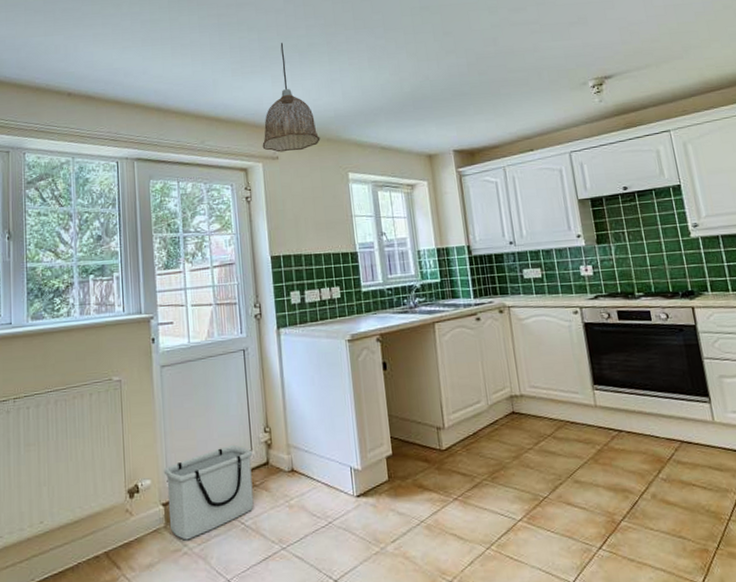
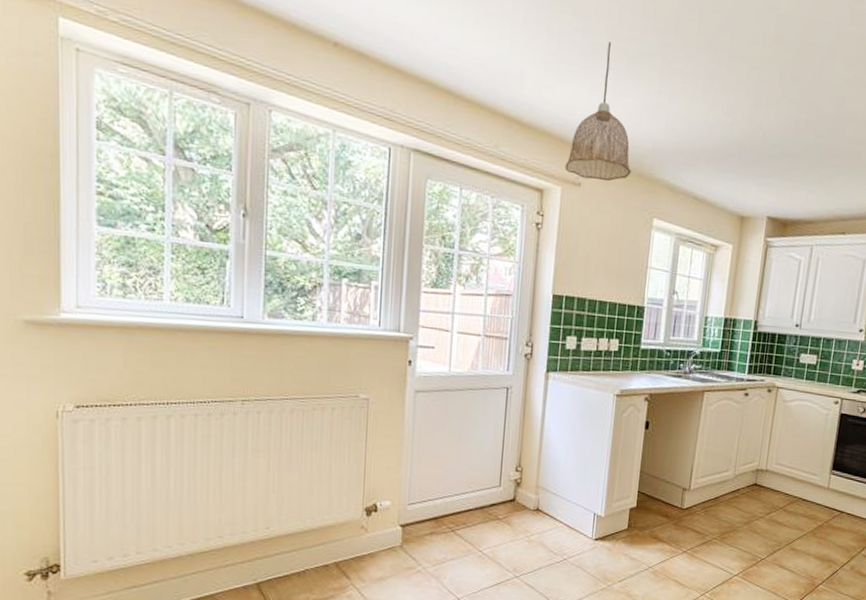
storage bin: present [163,444,254,541] -> none [405,478,501,560]

